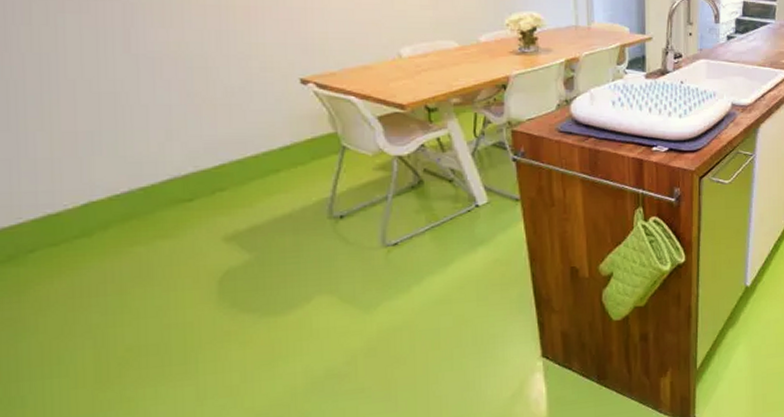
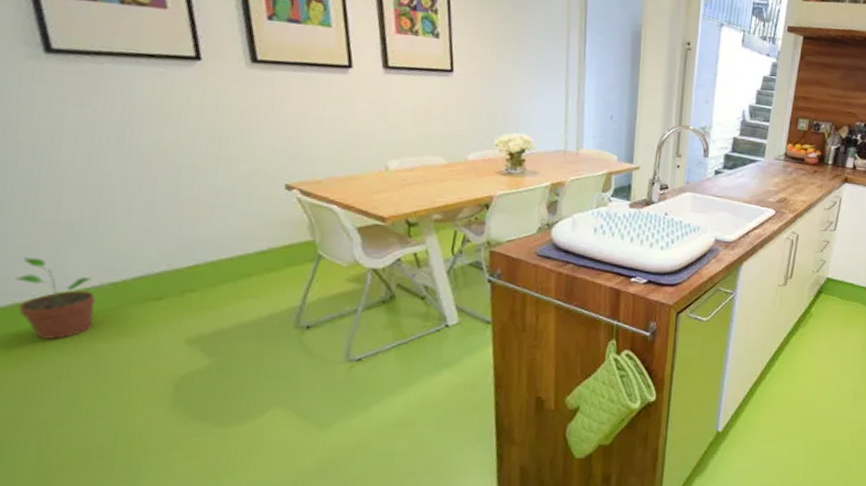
potted plant: none [44,168,129,247] -> present [16,257,96,340]

